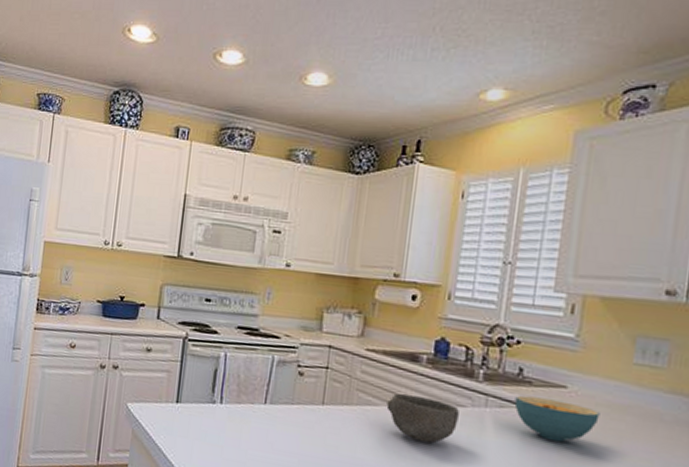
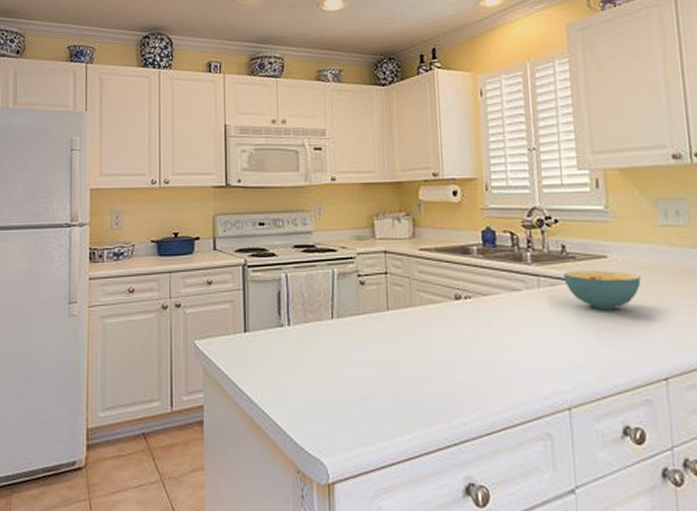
bowl: present [386,393,459,444] -> none [448,288,517,332]

